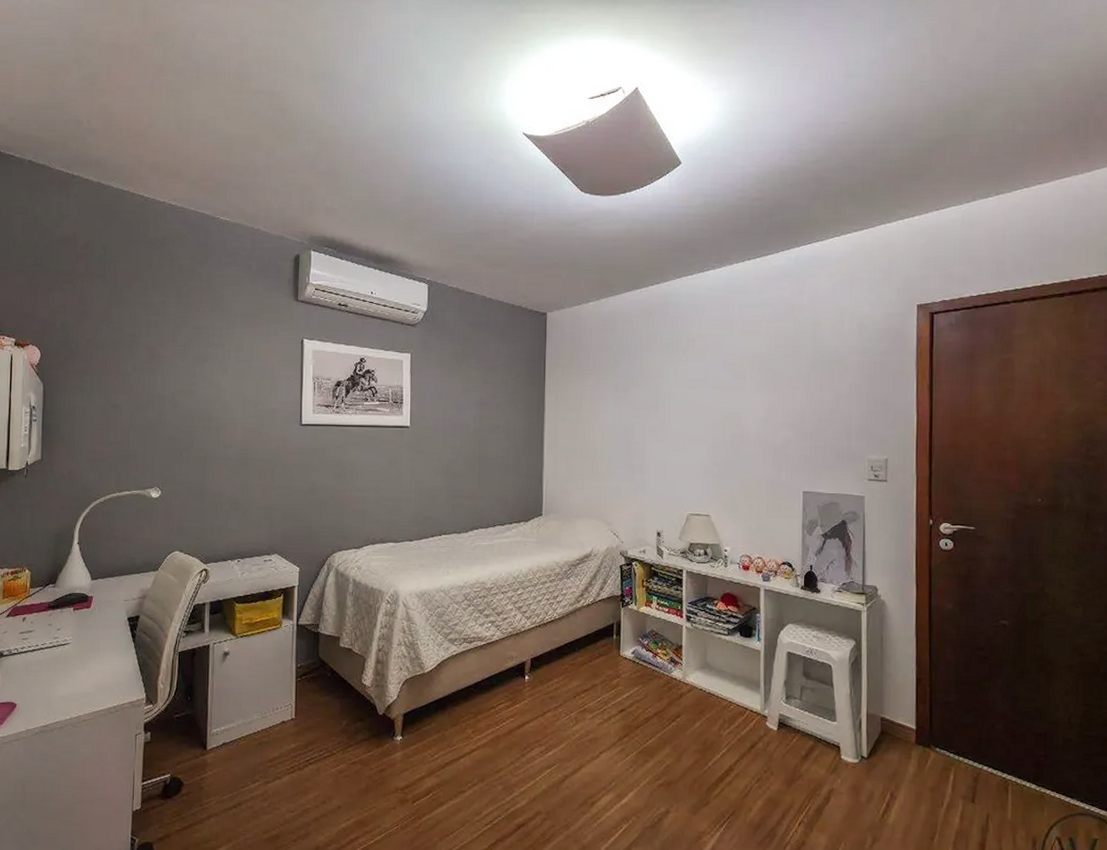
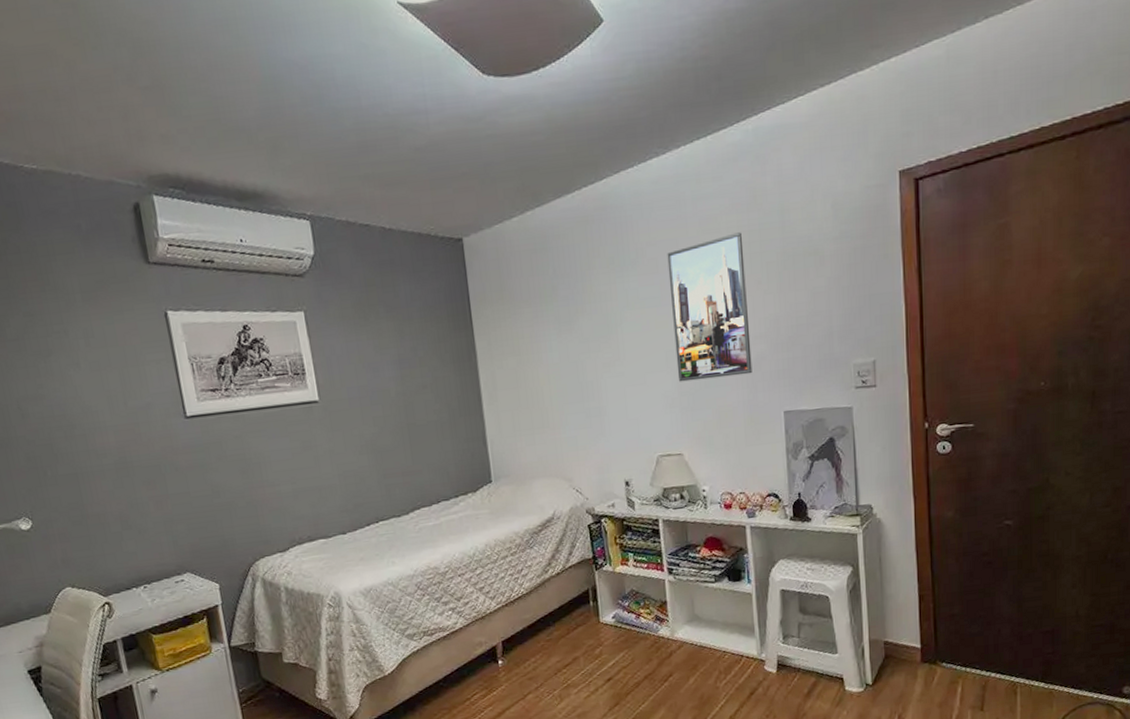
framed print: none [712,337,779,455] -> present [667,232,752,382]

